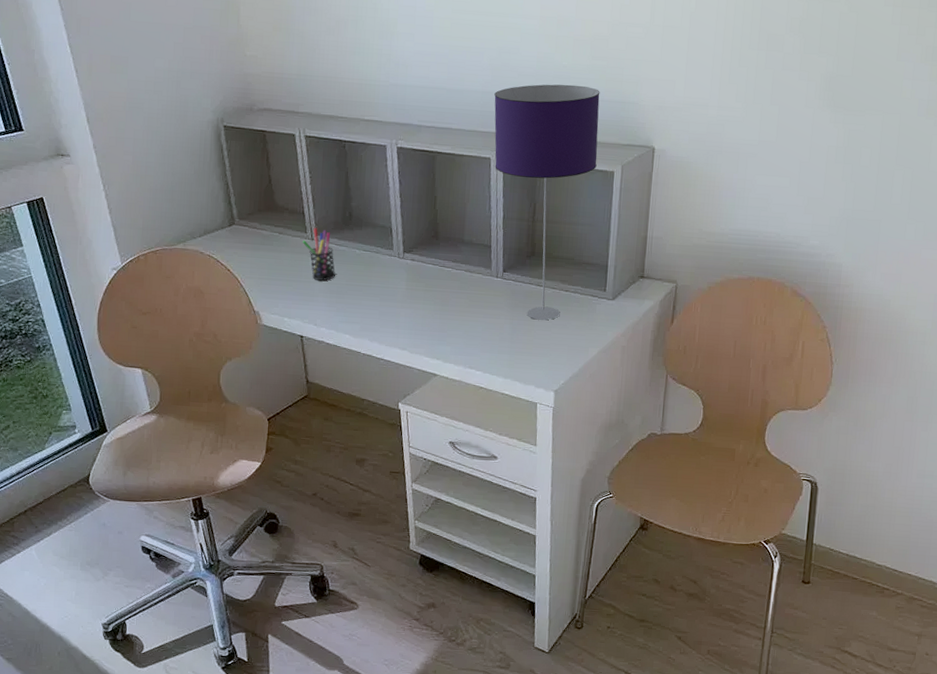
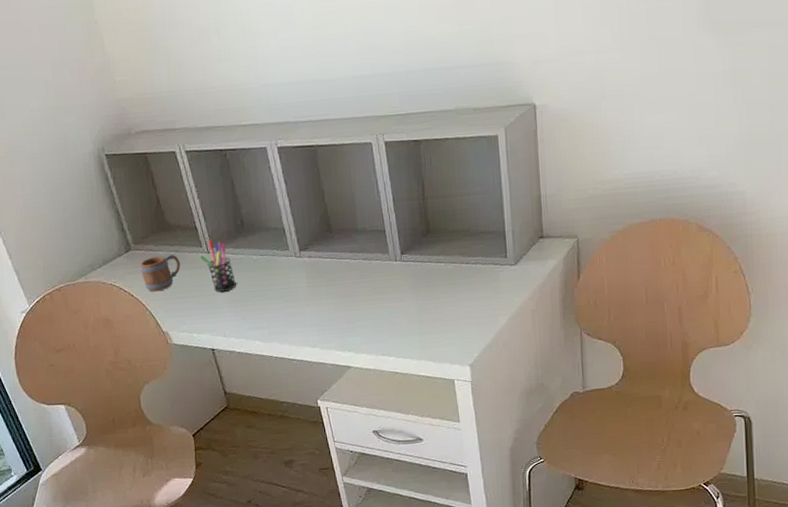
mug: none [240,234,282,270] -> present [139,253,181,292]
table lamp: present [494,84,600,321] -> none [366,53,479,297]

